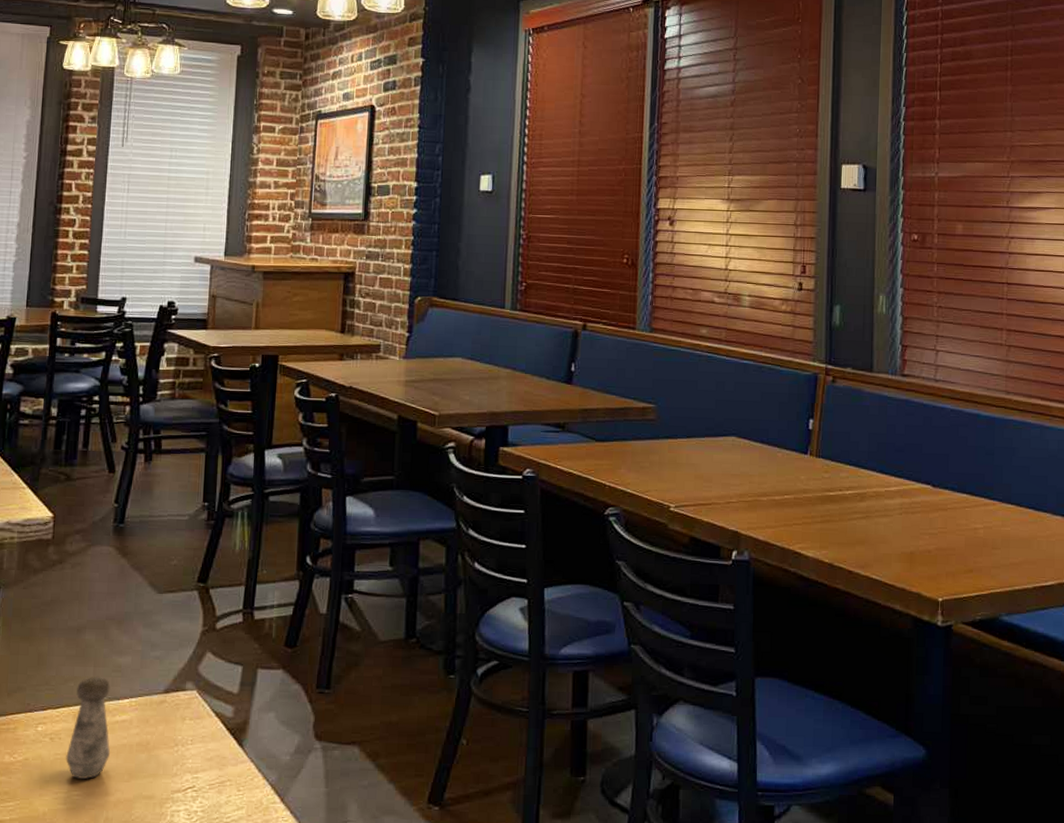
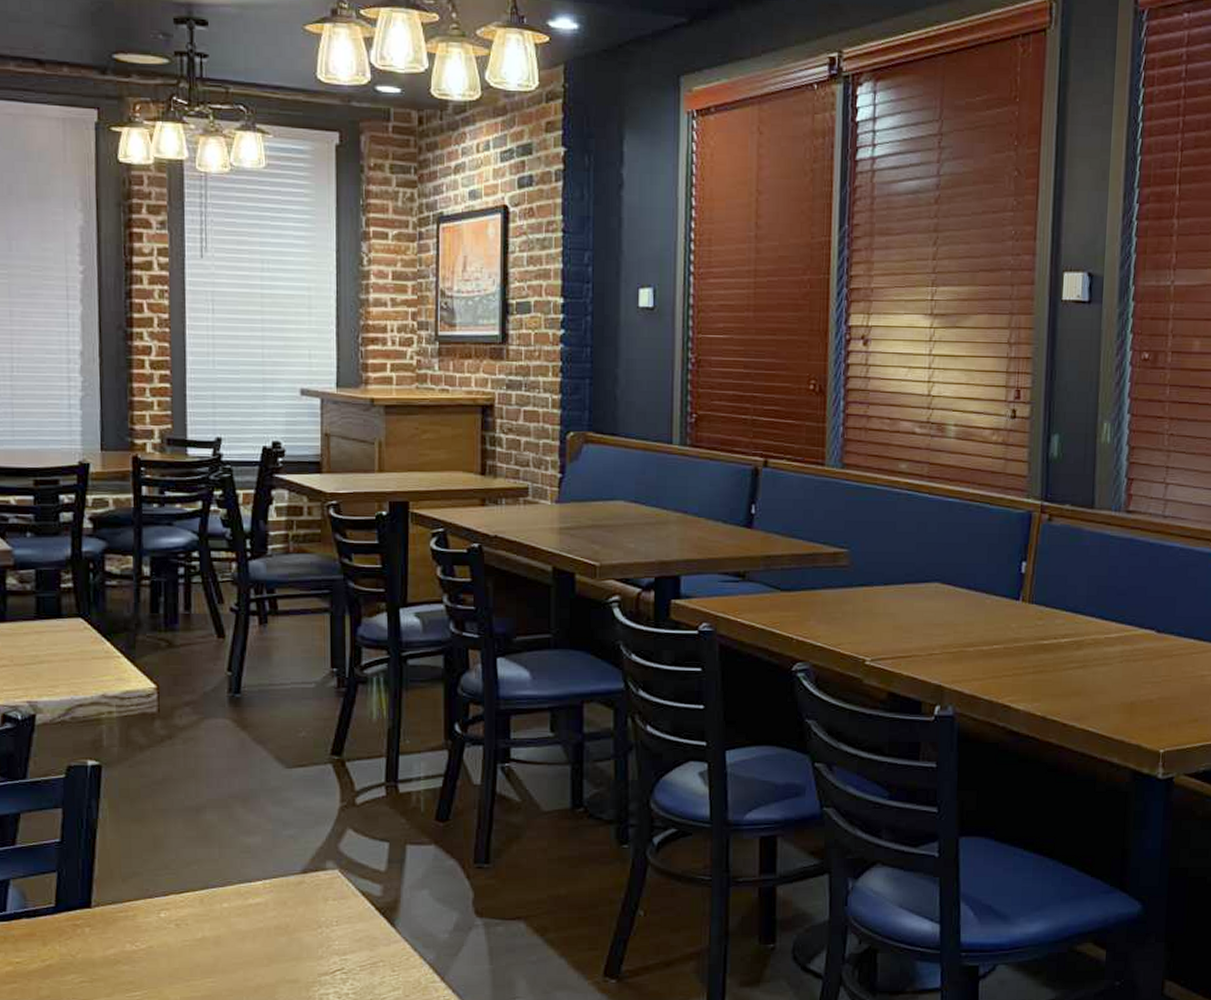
salt shaker: present [66,676,110,780] -> none [195,858,245,966]

